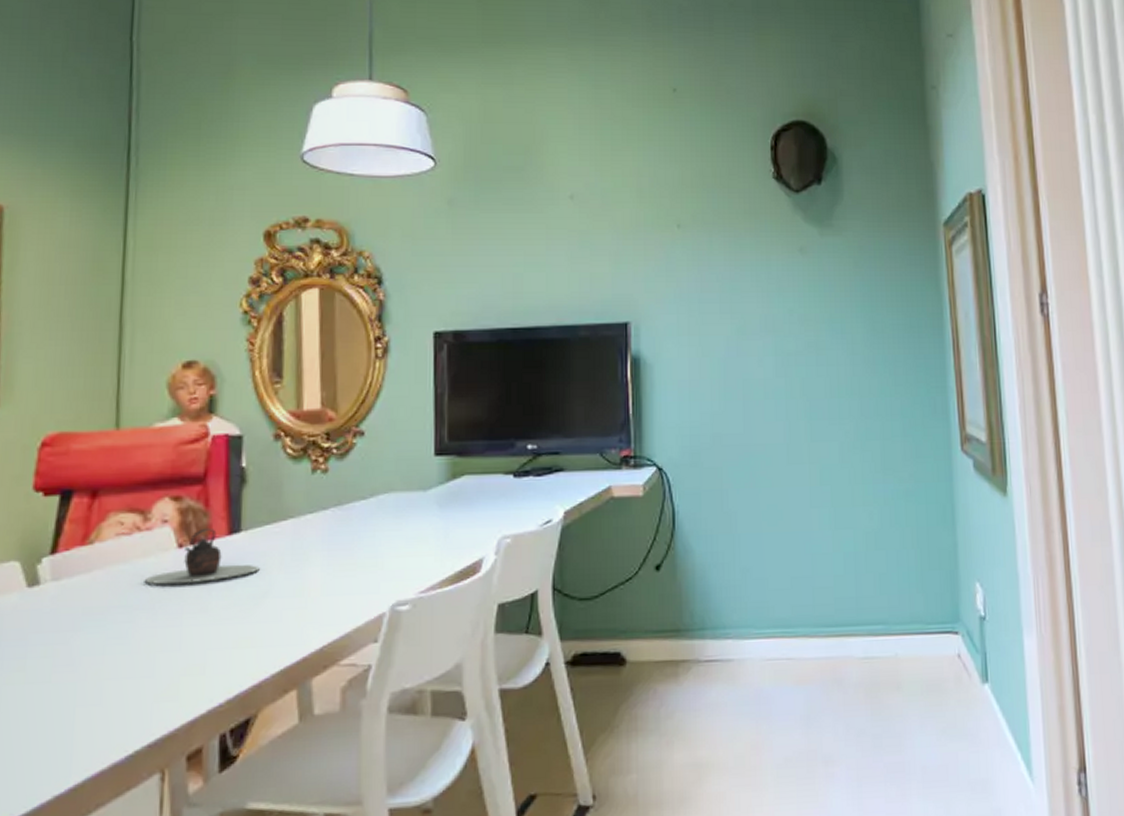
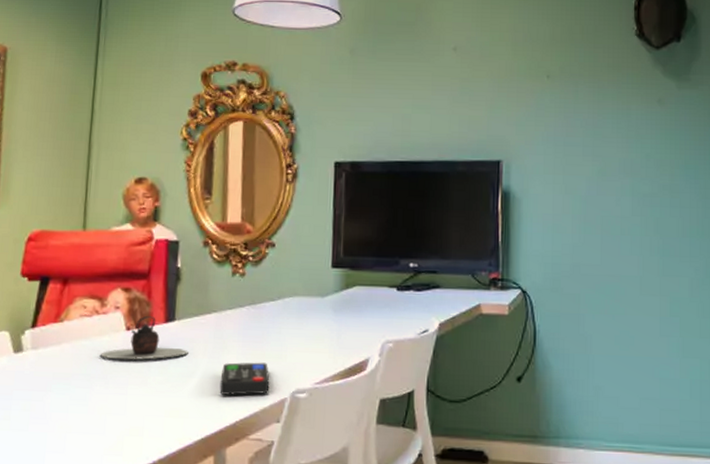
remote control: none [301,573,364,617] -> present [219,362,270,396]

